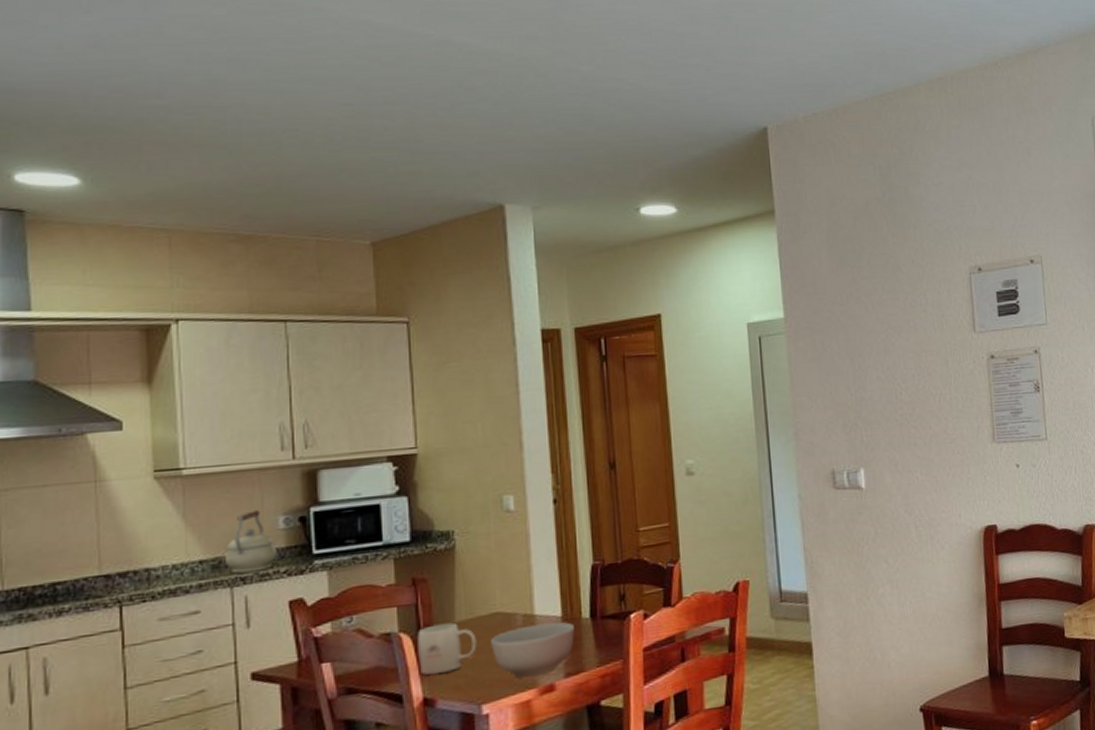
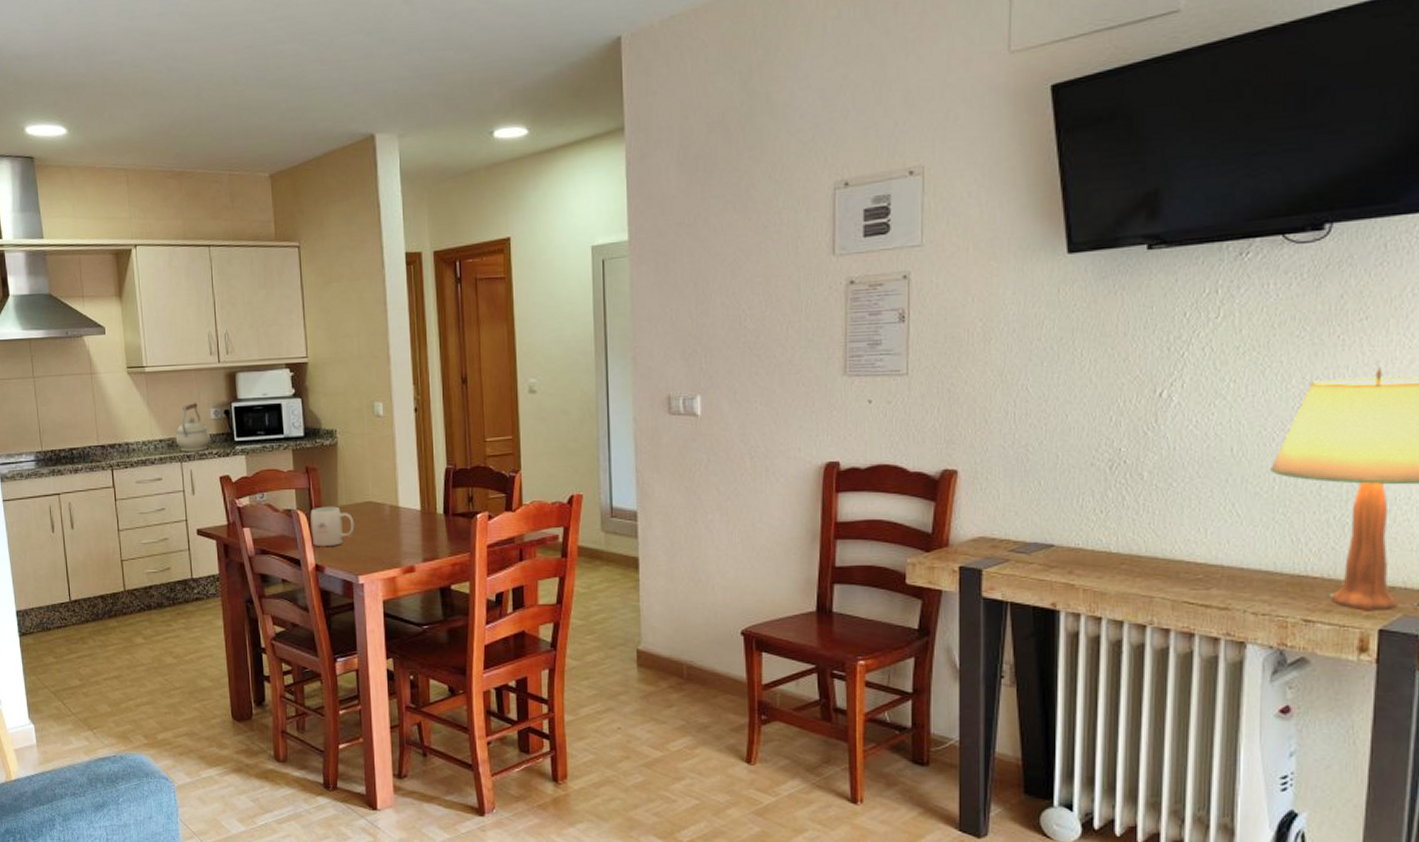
bowl: present [491,622,576,679] -> none [365,514,432,559]

